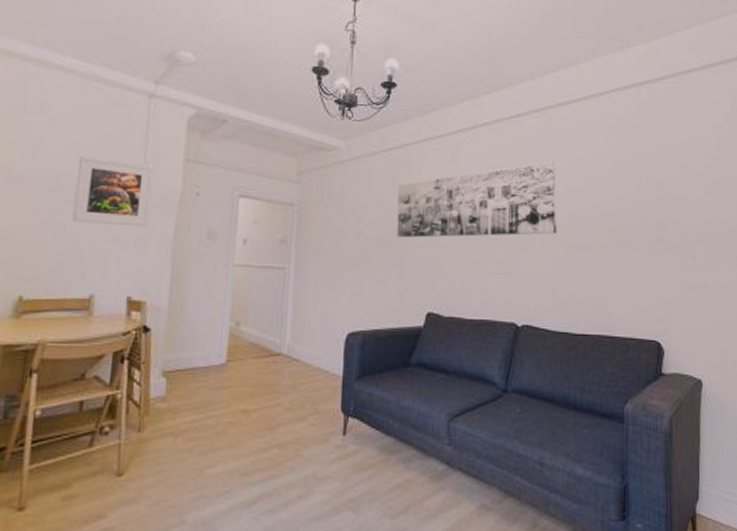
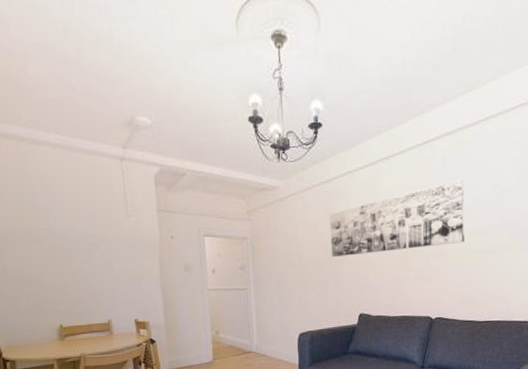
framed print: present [71,156,154,228] -> none [79,215,140,268]

